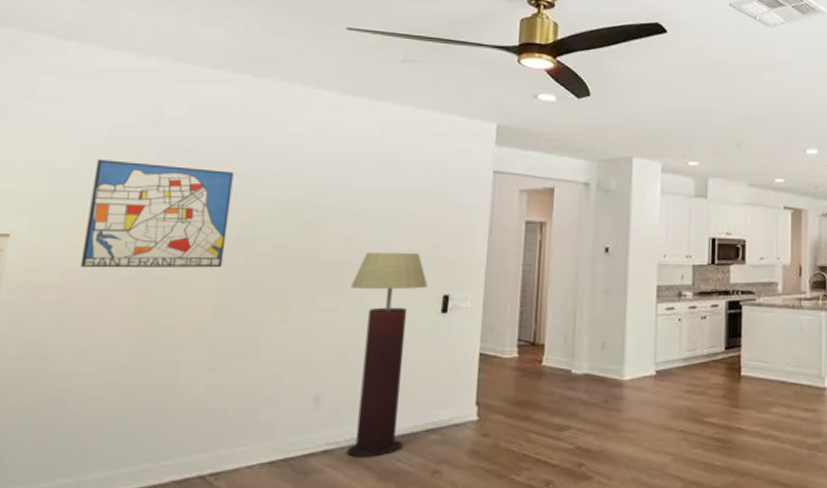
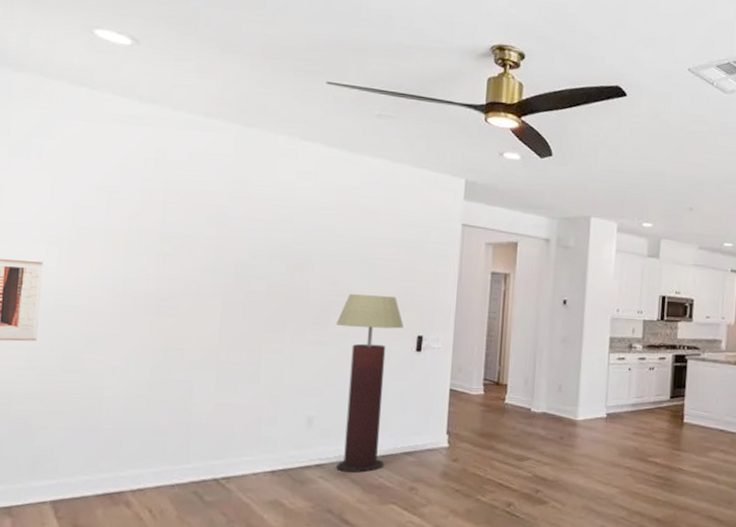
wall art: present [80,159,234,268] -> none [104,198,231,301]

